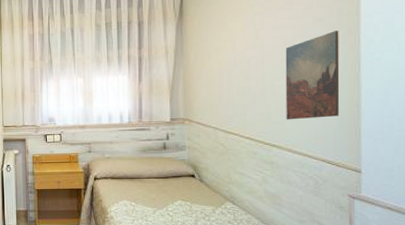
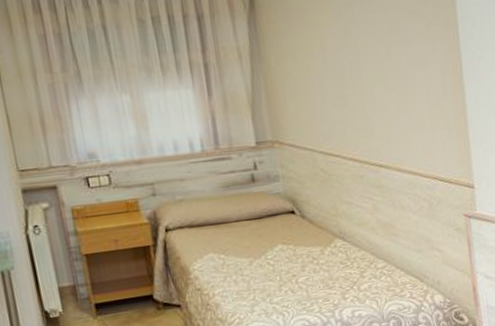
wall art: present [285,30,340,120] -> none [381,24,446,134]

